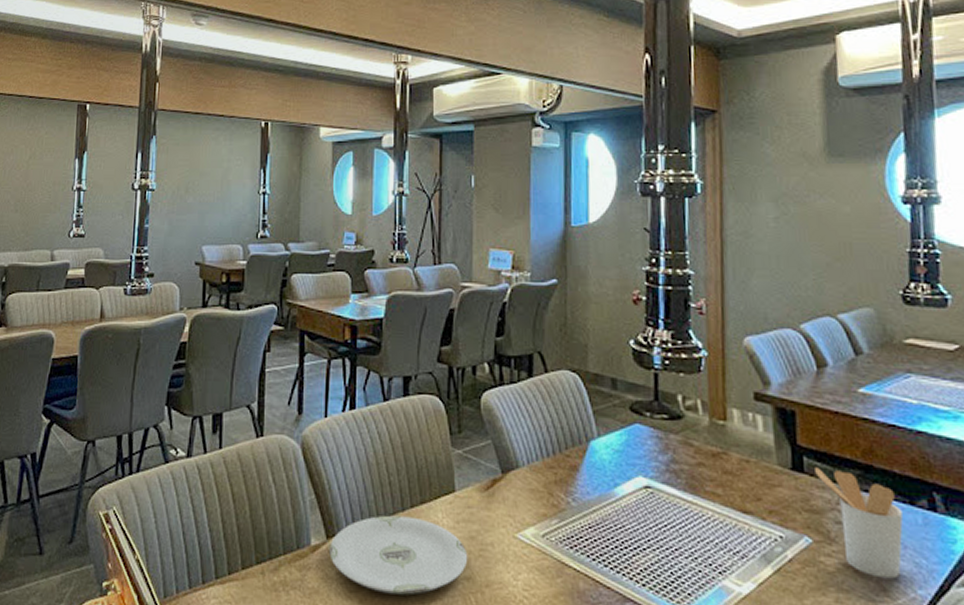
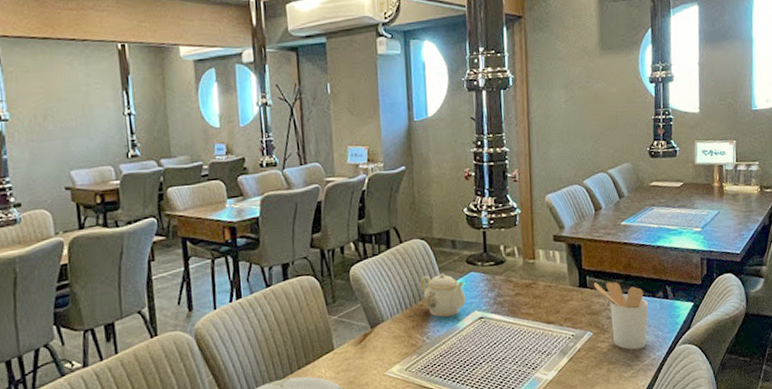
teapot: none [568,417,627,477] -> present [420,273,466,318]

